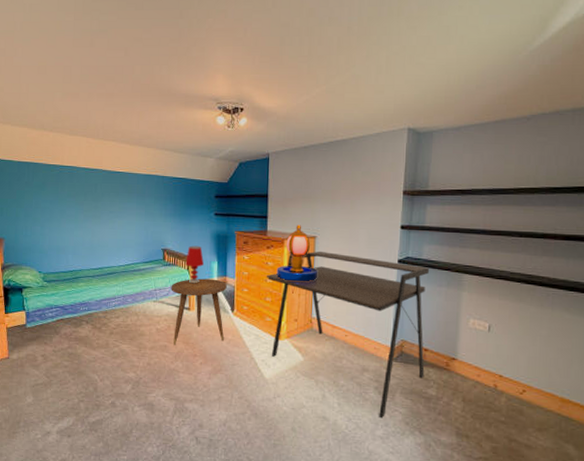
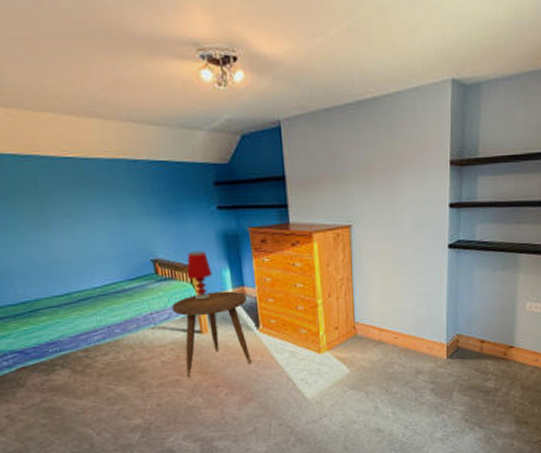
desk: present [266,251,430,419] -> none [294,242,484,420]
table lamp: present [276,225,318,282] -> none [307,212,358,284]

